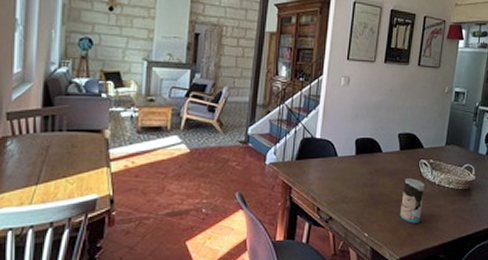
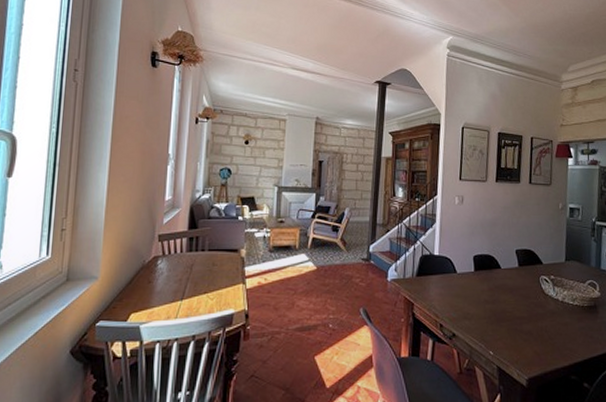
cup: present [399,178,425,223] -> none [524,295,548,341]

